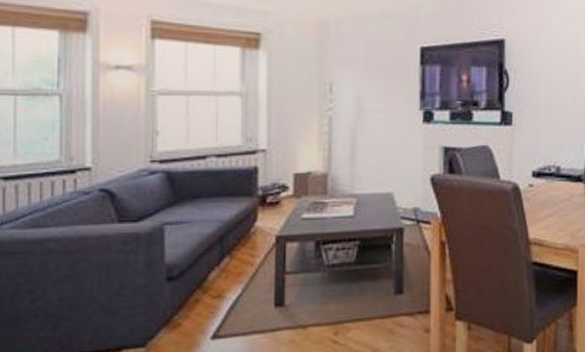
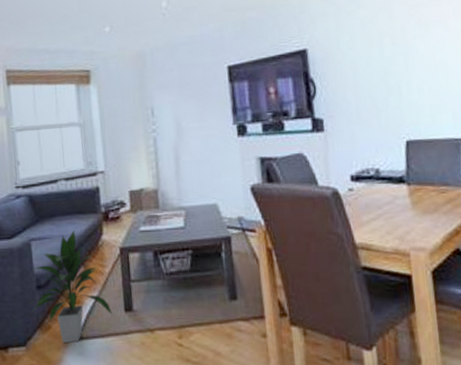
indoor plant: none [156,215,259,343] -> present [31,230,113,344]

